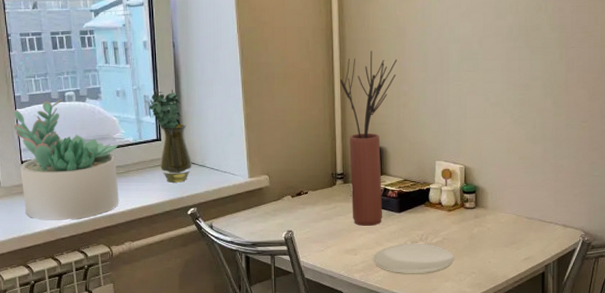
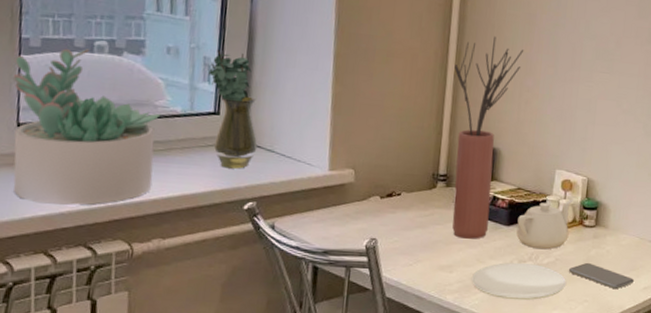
teapot: none [407,185,454,231] -> present [516,199,573,250]
smartphone: none [455,239,516,262] -> present [568,262,635,290]

